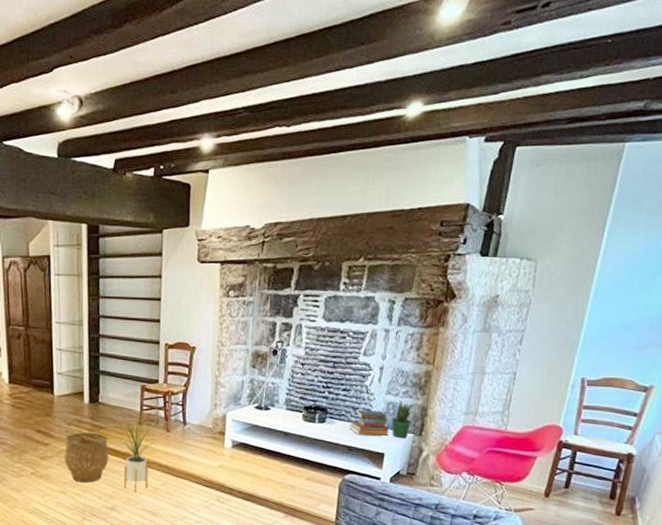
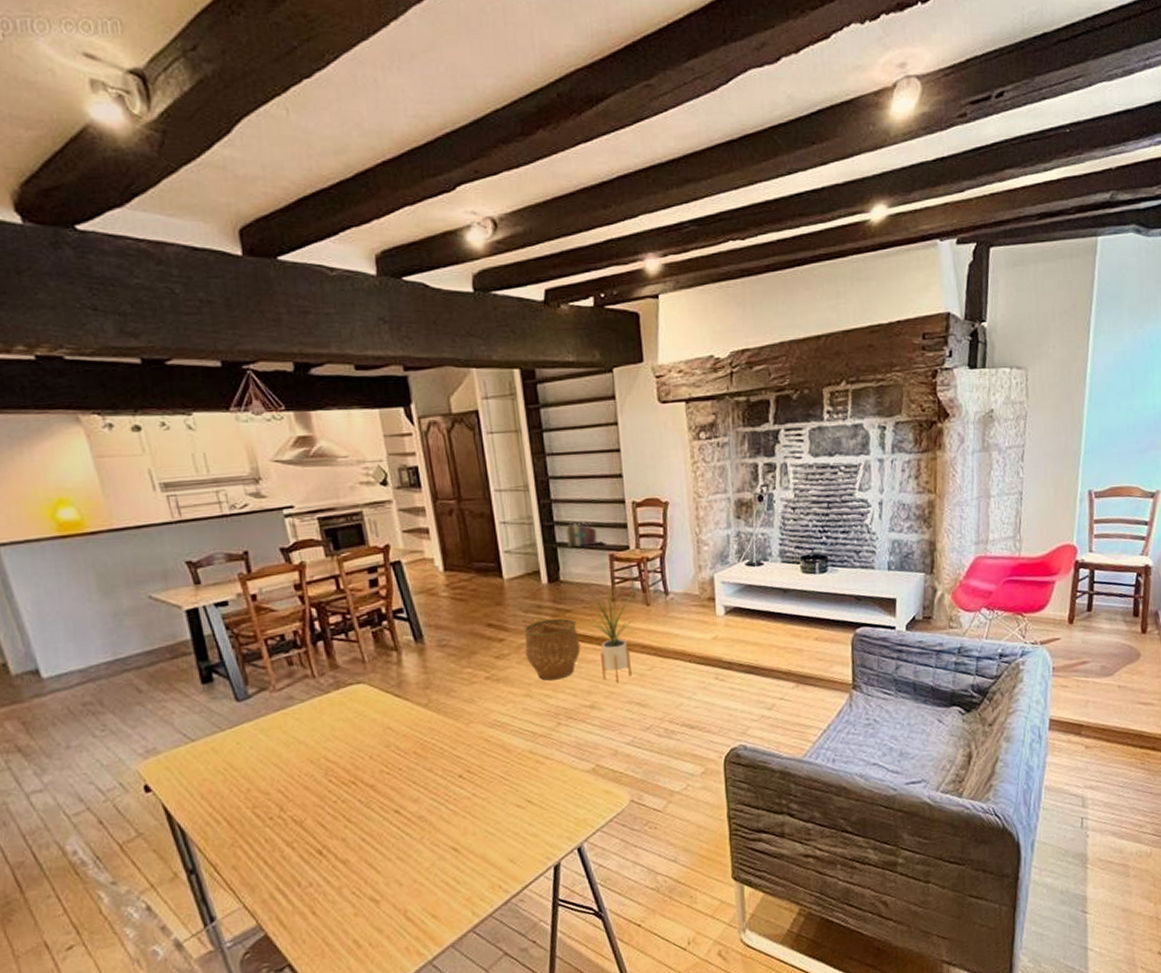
books: none [107,355,139,377] -> present [565,522,605,547]
books: present [349,409,389,436] -> none [854,552,897,582]
planter: present [391,399,413,438] -> none [899,536,921,579]

